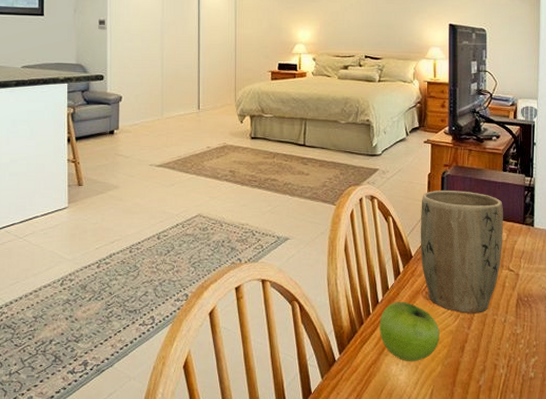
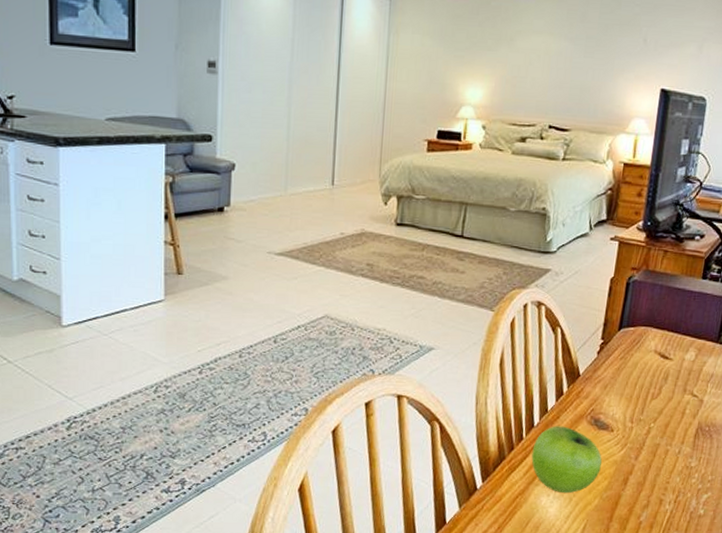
plant pot: present [420,190,504,313] -> none [589,298,697,443]

